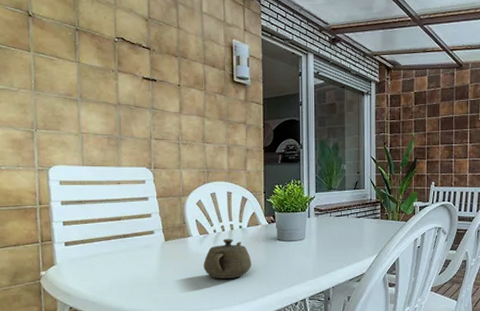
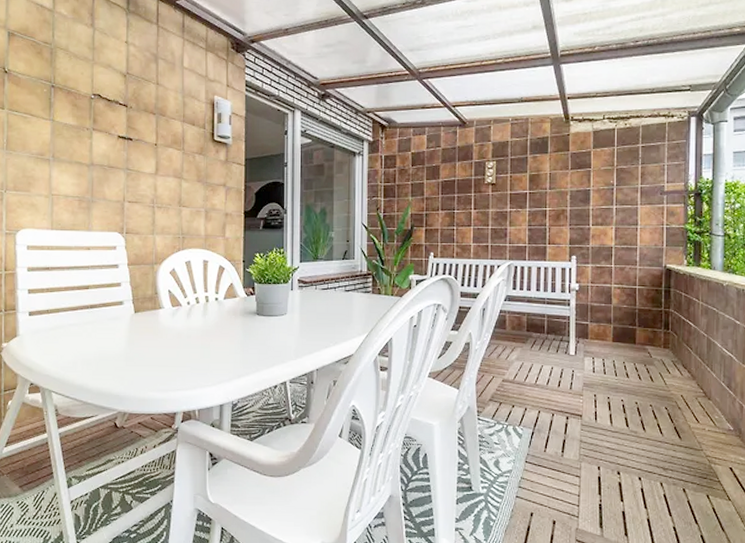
teapot: present [203,238,251,278] -> none [175,312,227,356]

